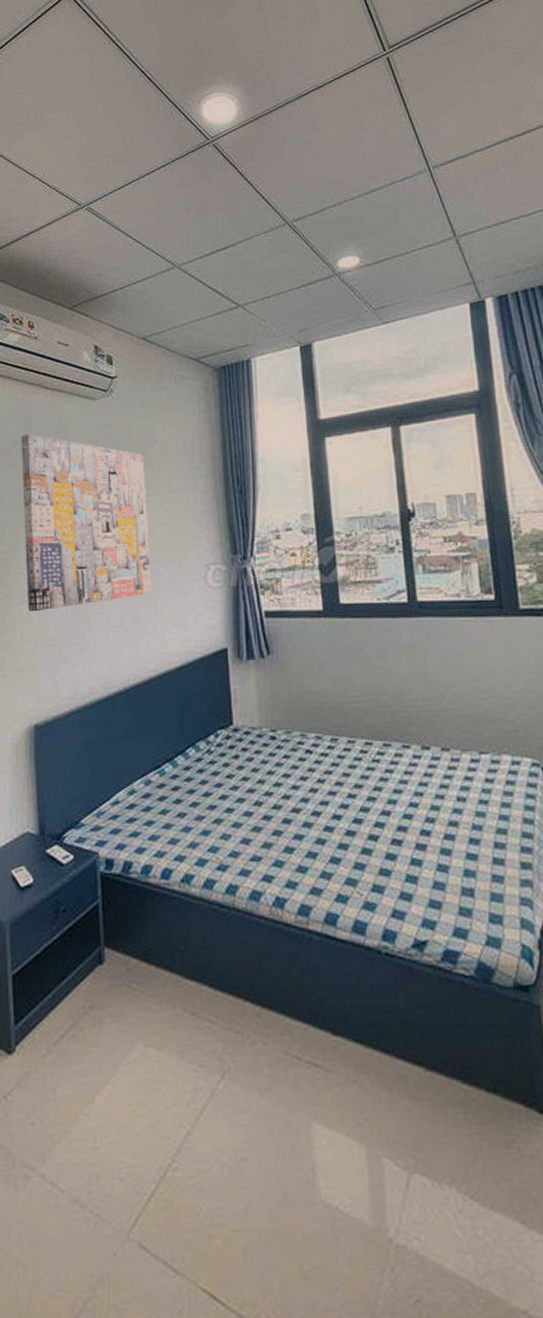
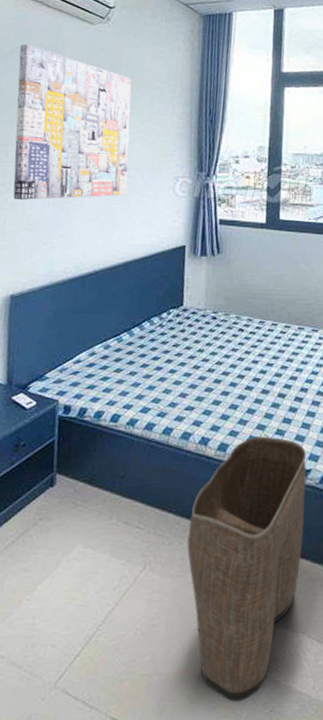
laundry basket: none [273,894,431,1282] -> present [187,436,307,702]

